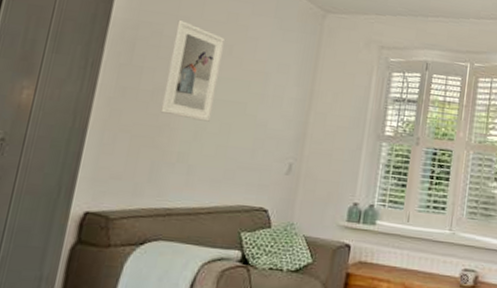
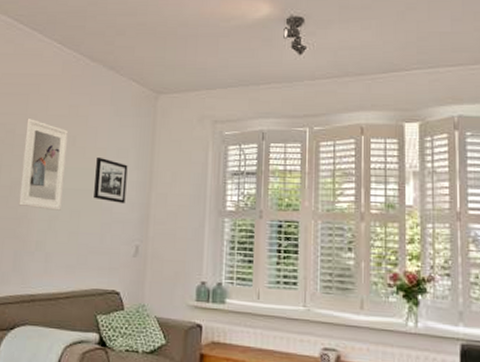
picture frame: none [247,70,288,120] -> present [94,158,128,203]

